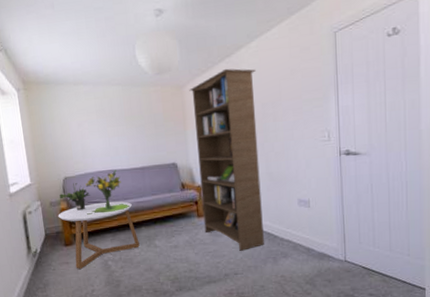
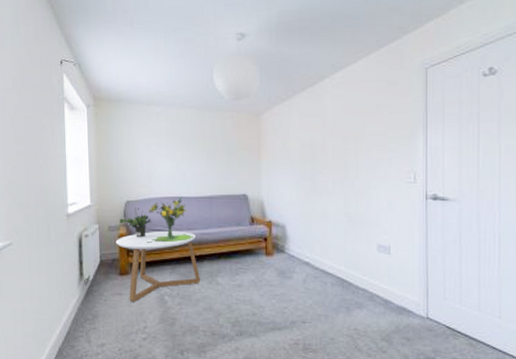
bookcase: present [189,68,264,251] -> none [267,98,339,297]

